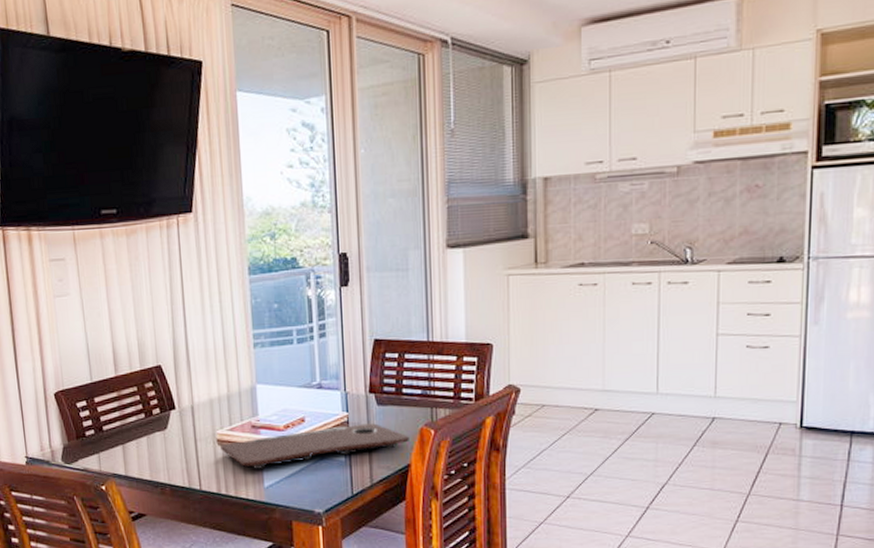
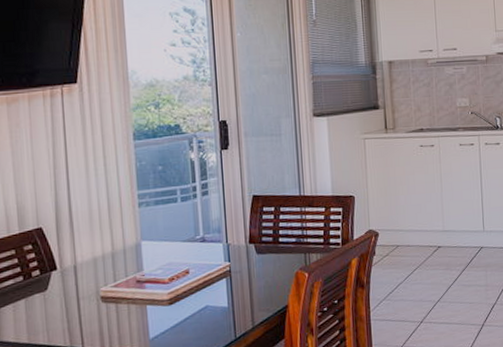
cutting board: present [221,423,411,469] -> none [104,270,287,322]

